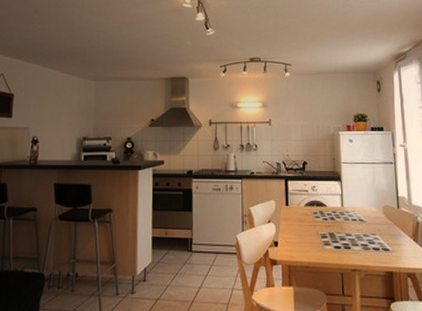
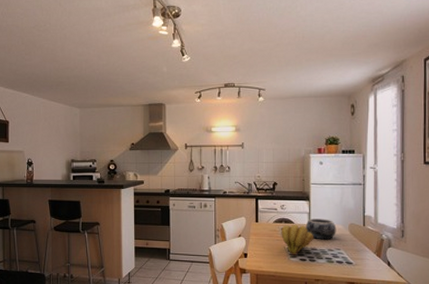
banana bunch: none [313,208,348,242] -> present [281,225,314,255]
decorative bowl: none [338,201,371,224] -> present [305,218,337,240]

